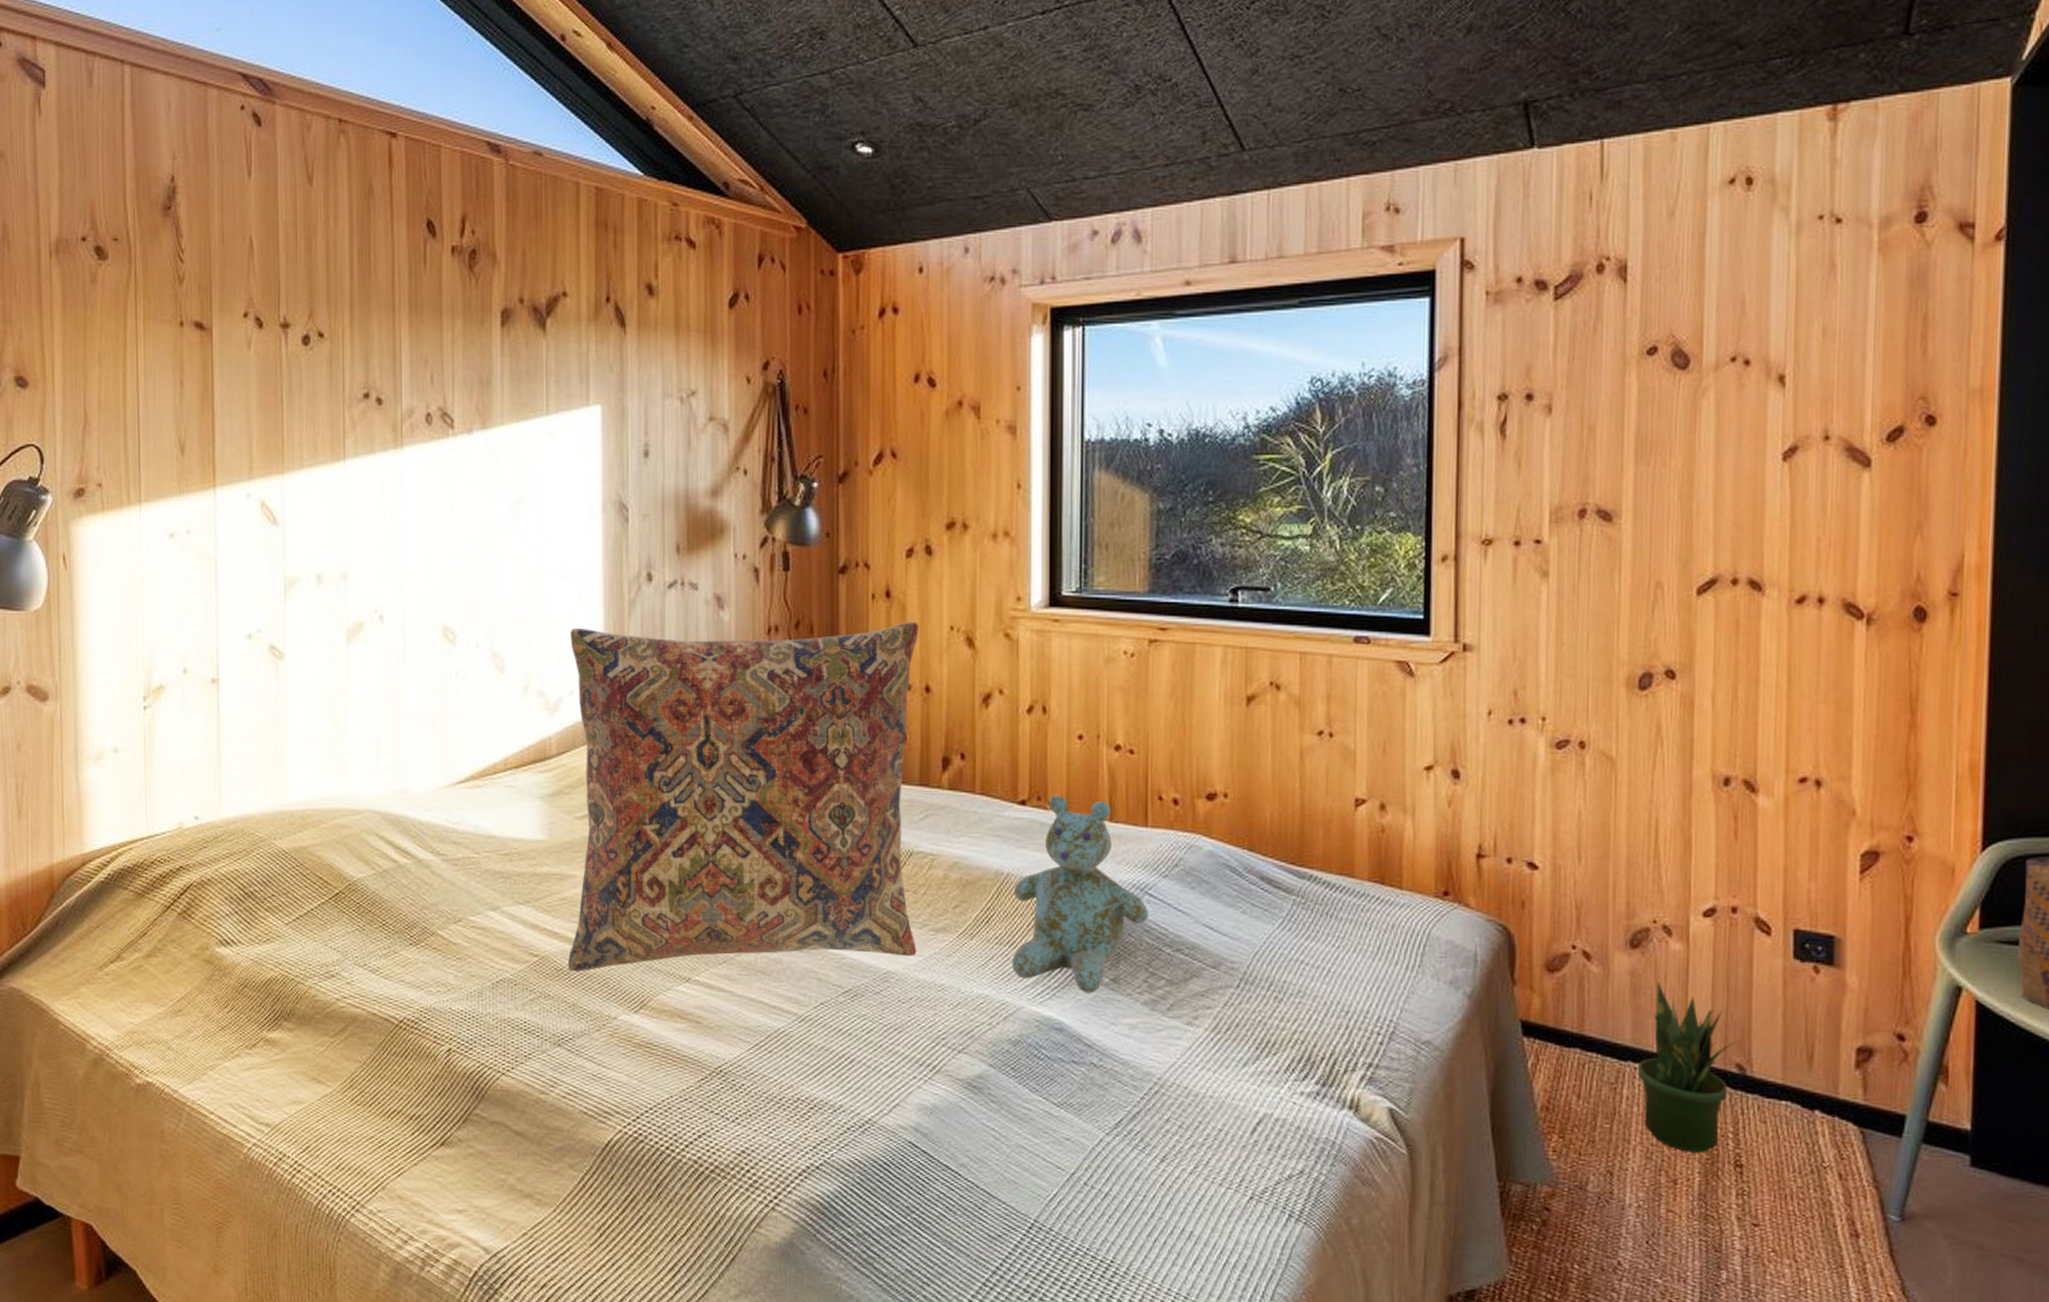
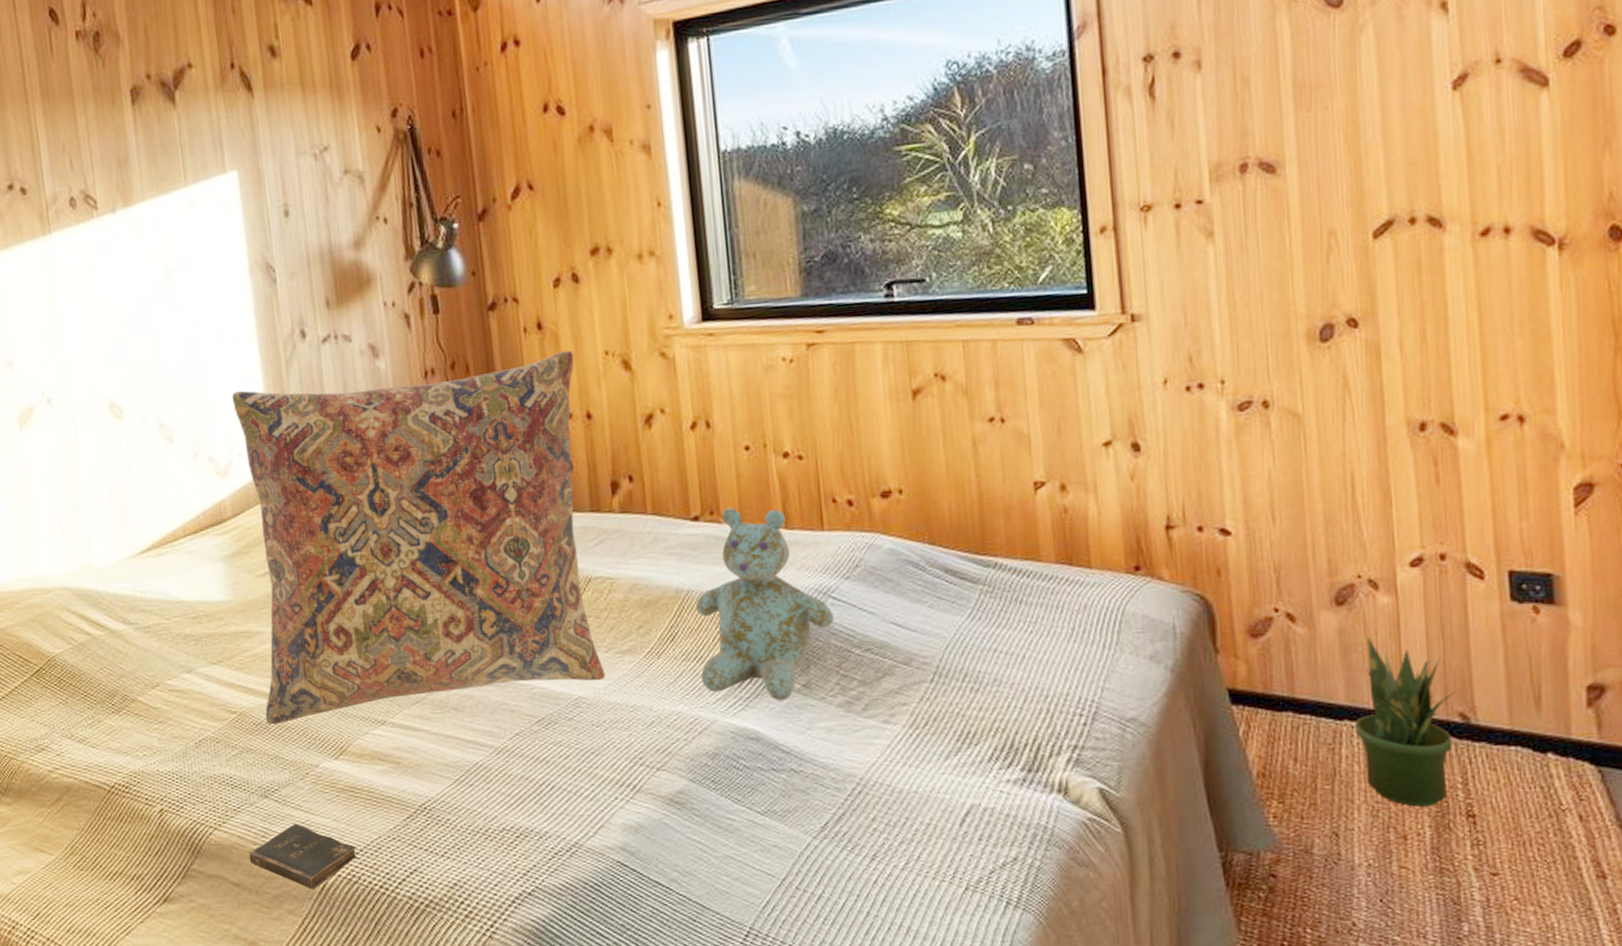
bible: none [535,1076,647,1145] -> present [249,824,358,889]

